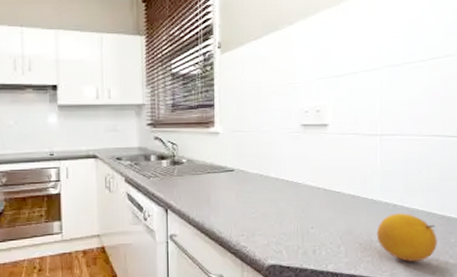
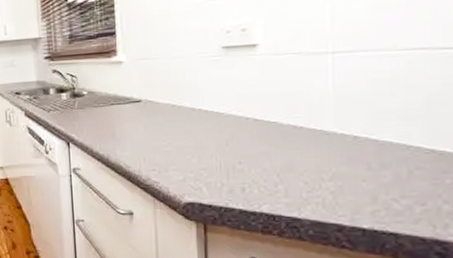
fruit: present [376,212,437,262] -> none [329,145,423,207]

